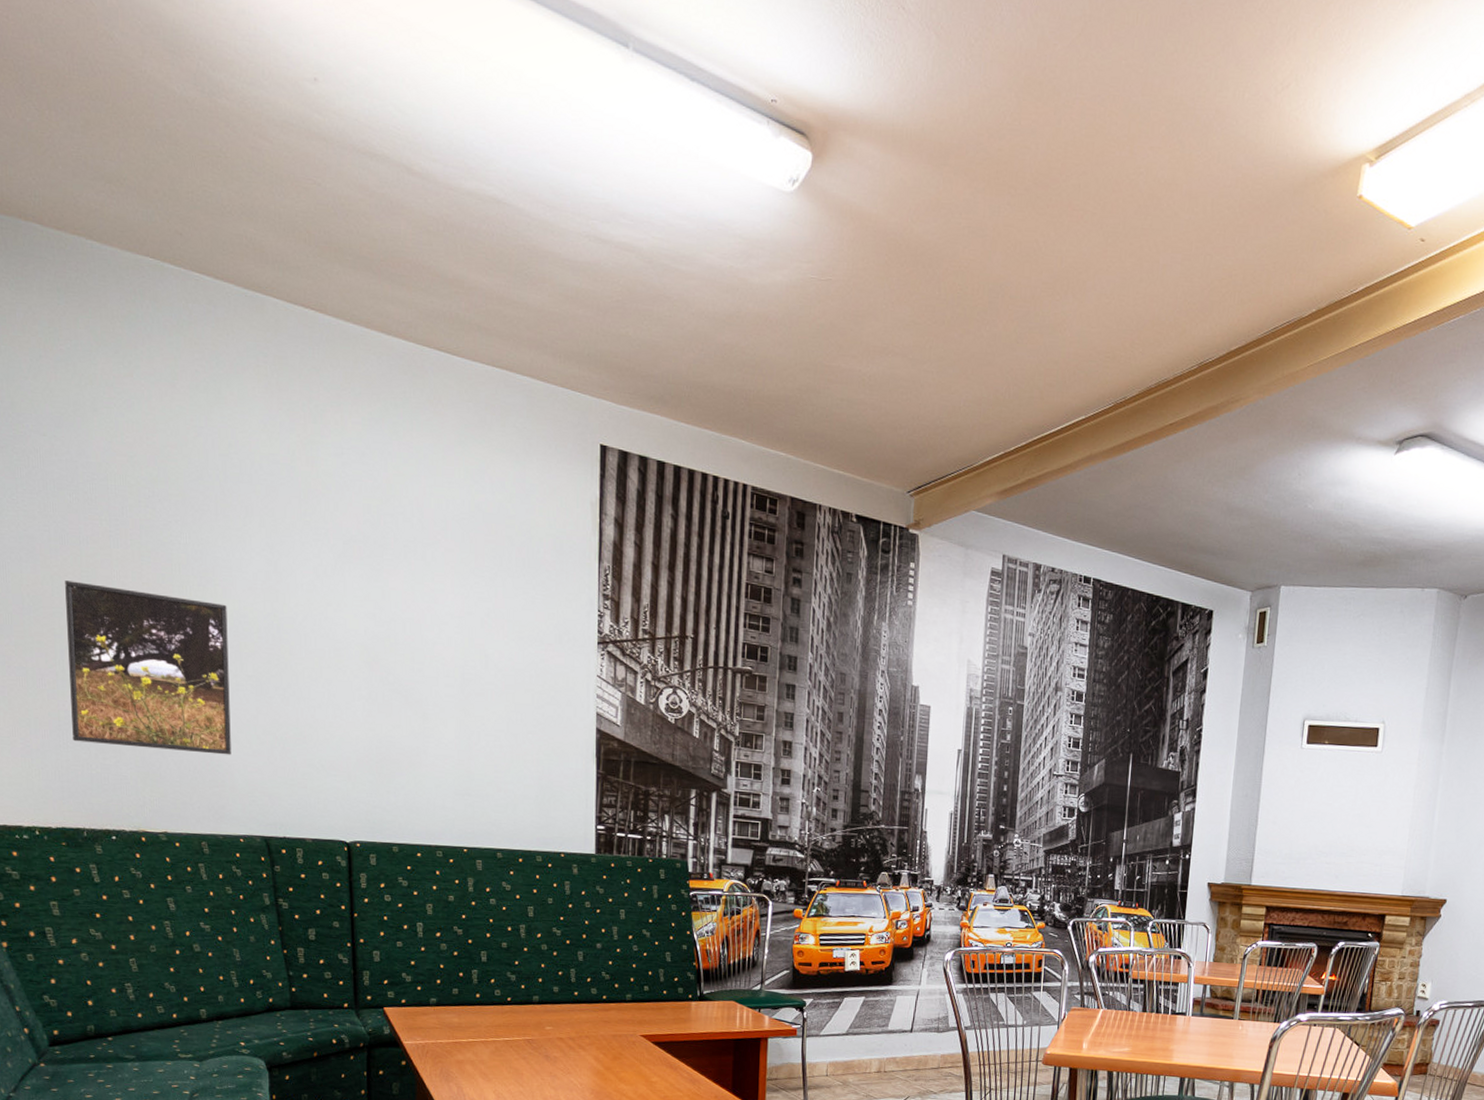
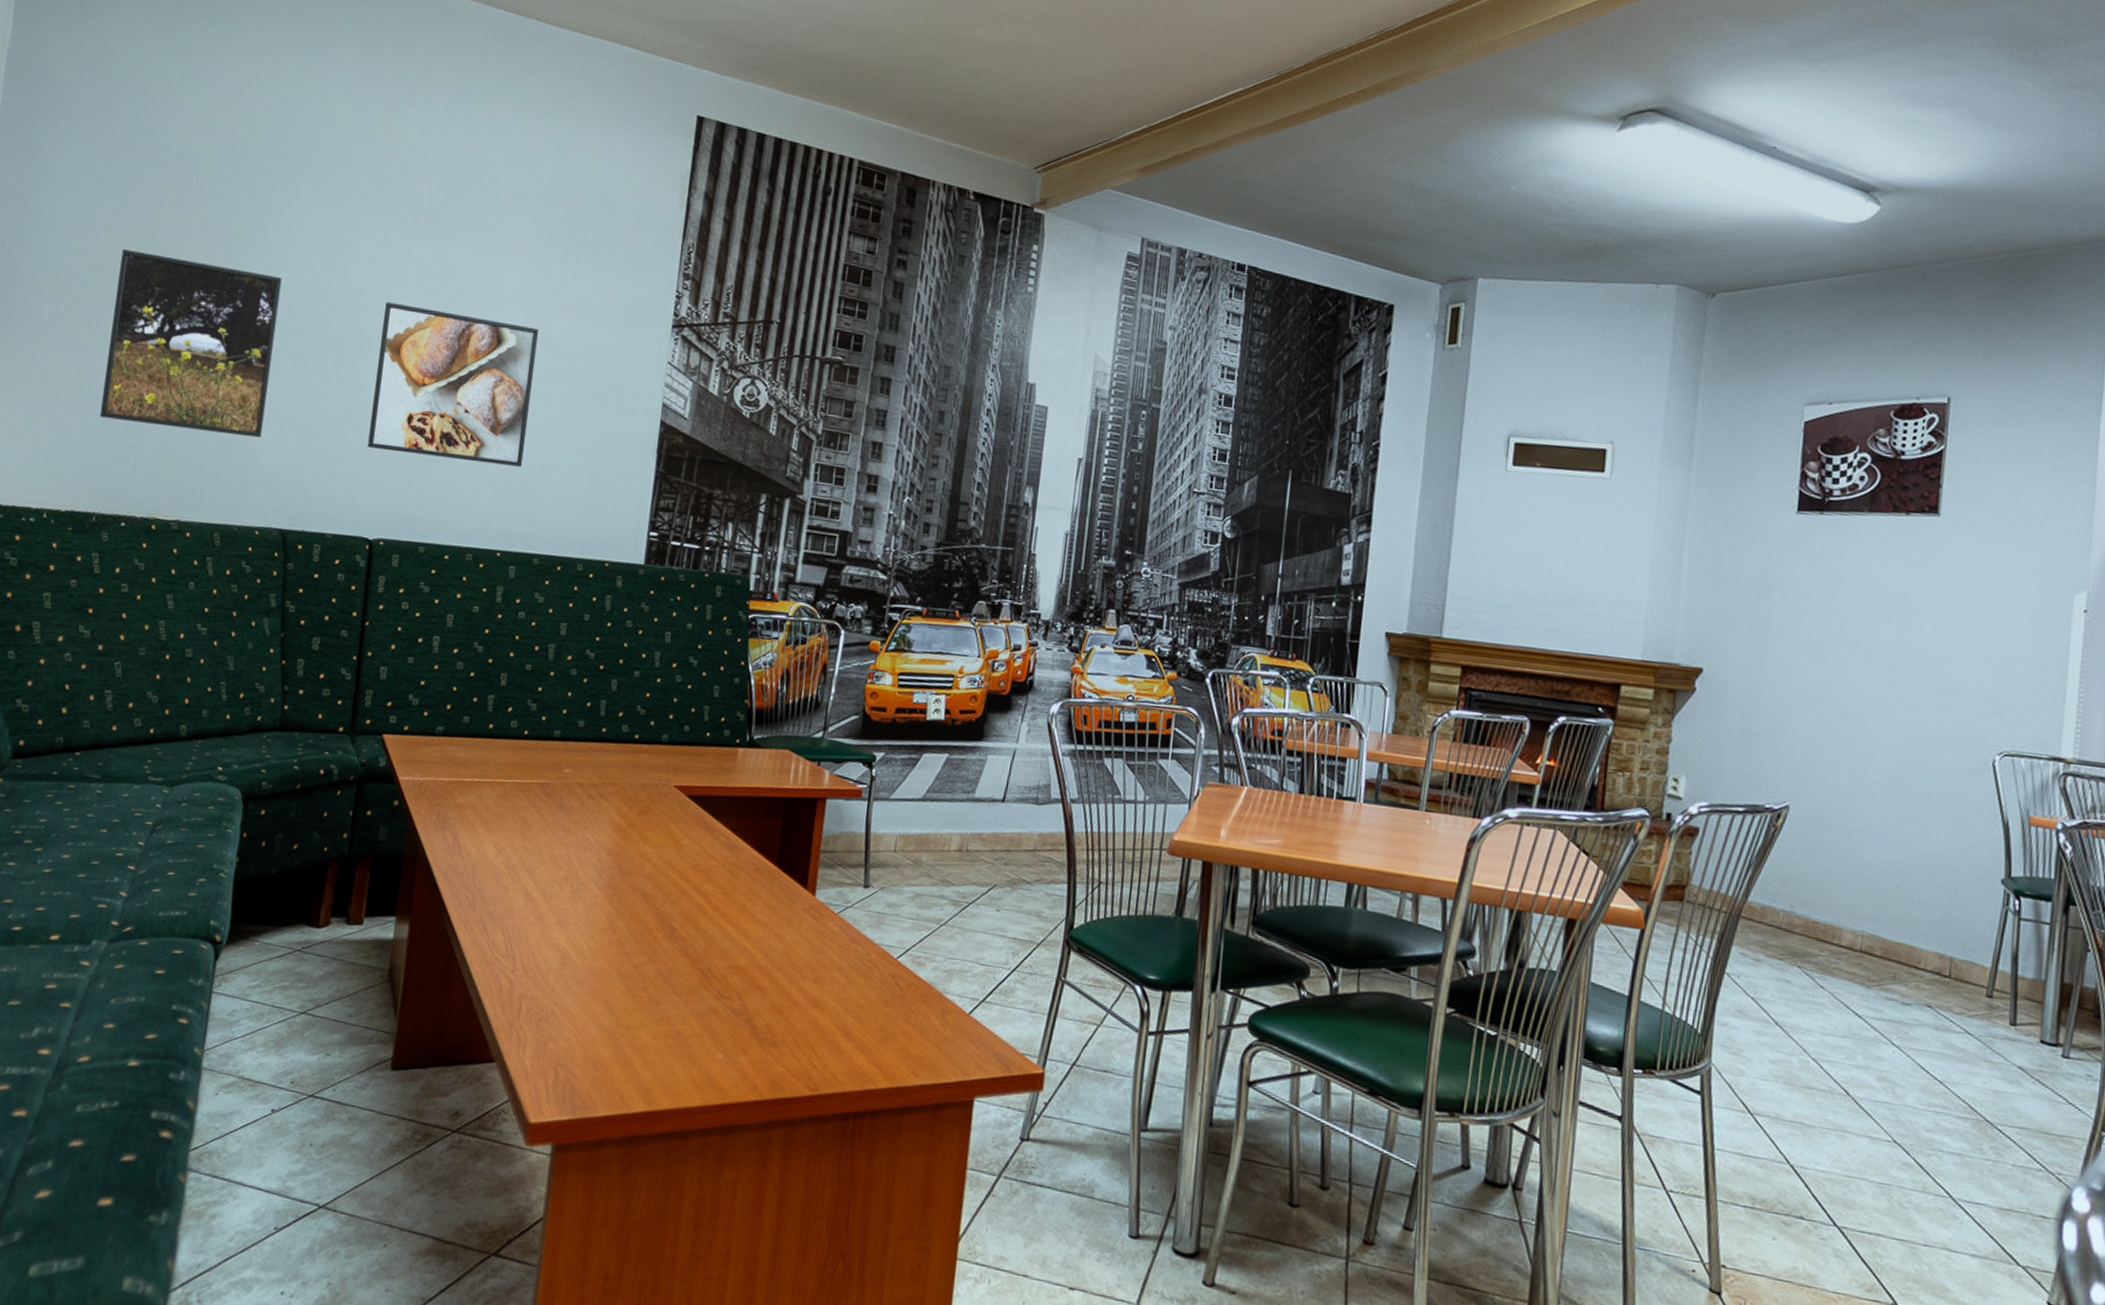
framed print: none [330,626,477,773] -> present [367,302,539,467]

